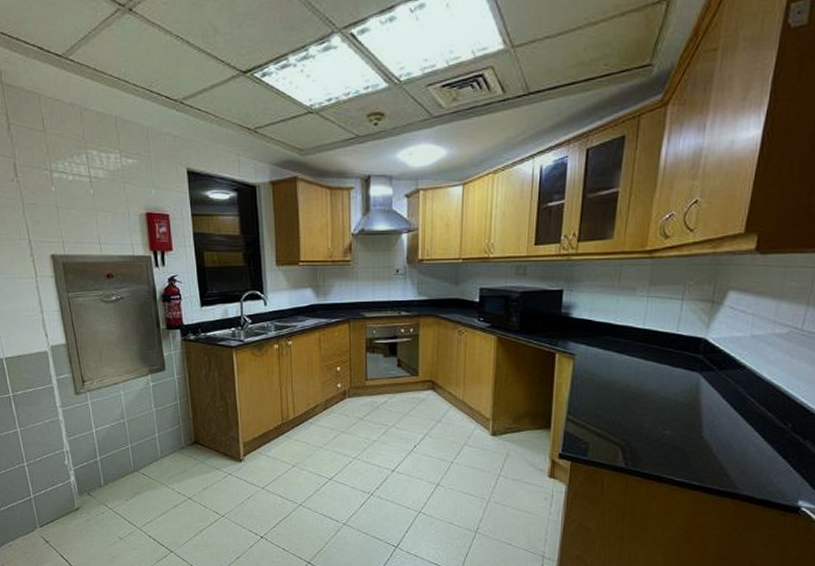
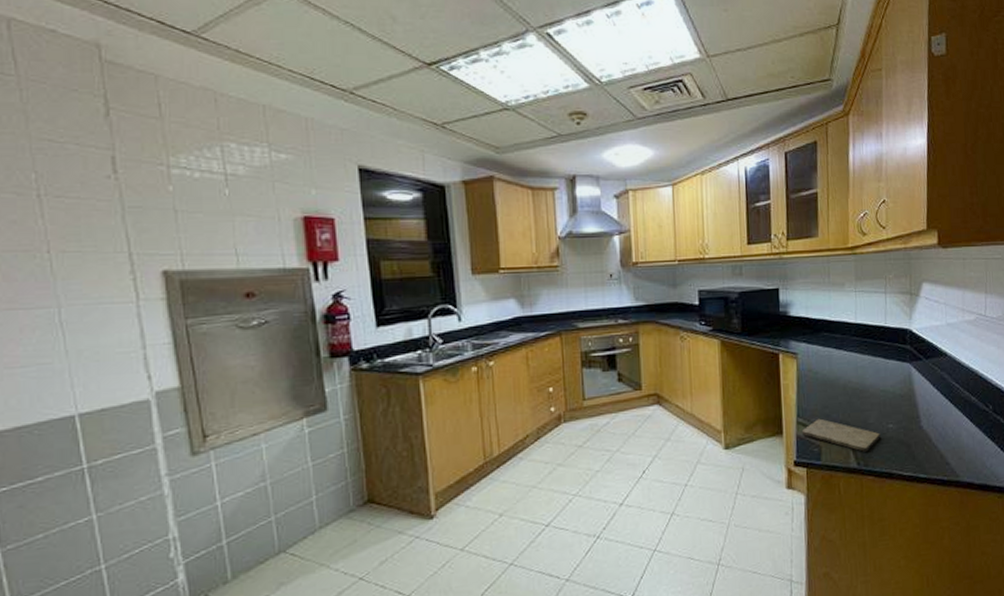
cutting board: none [570,417,654,454] -> present [801,418,880,452]

